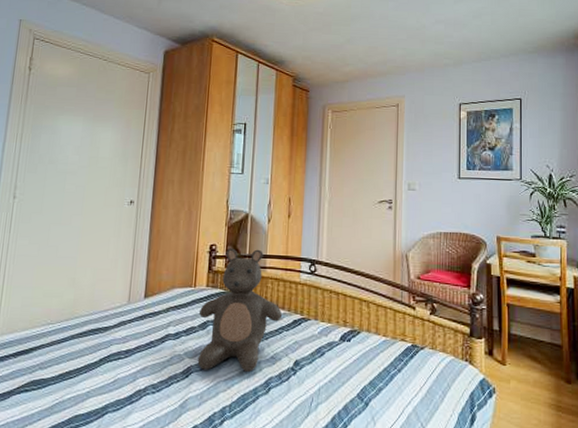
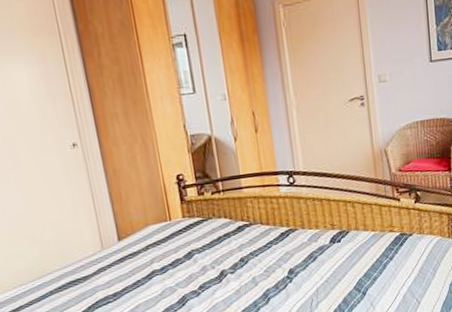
teddy bear: present [197,248,283,372] -> none [181,171,269,296]

